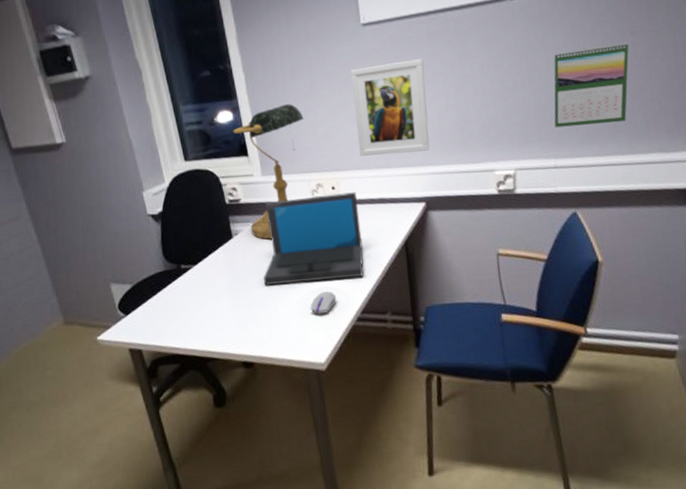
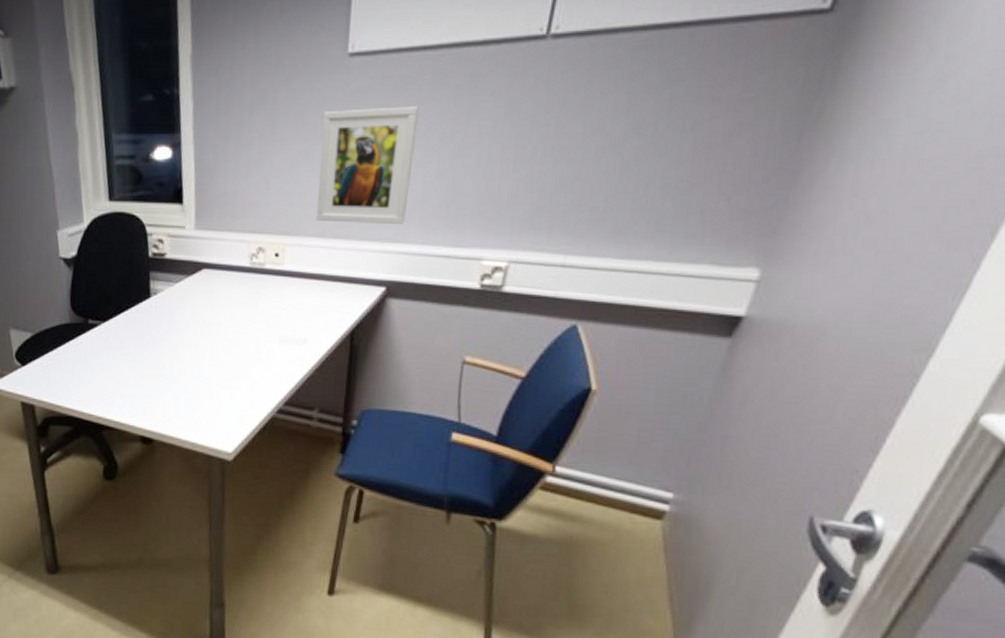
desk lamp: present [233,104,304,240] -> none [169,146,257,305]
laptop: present [263,192,364,285] -> none [177,261,303,364]
computer mouse: present [310,291,337,315] -> none [225,373,259,400]
calendar: present [554,42,629,128] -> none [573,111,705,219]

